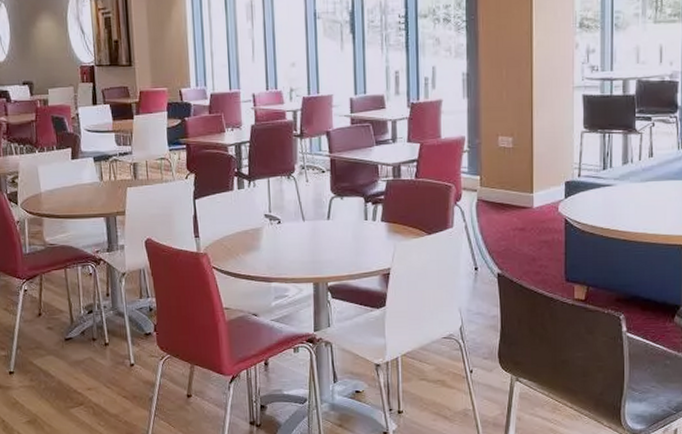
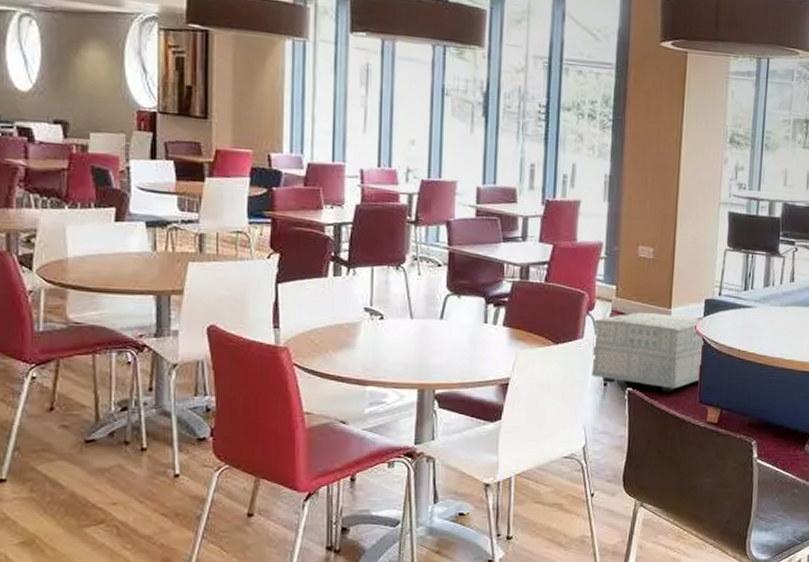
ottoman: none [462,198,566,273] -> present [591,312,704,392]

